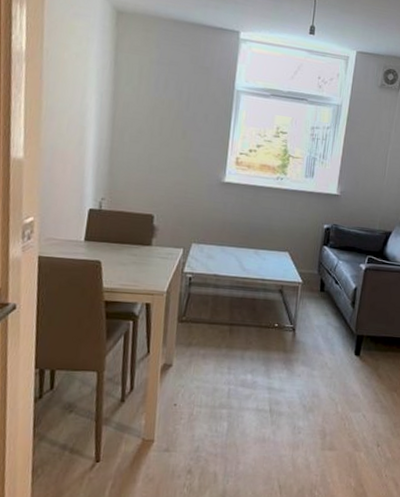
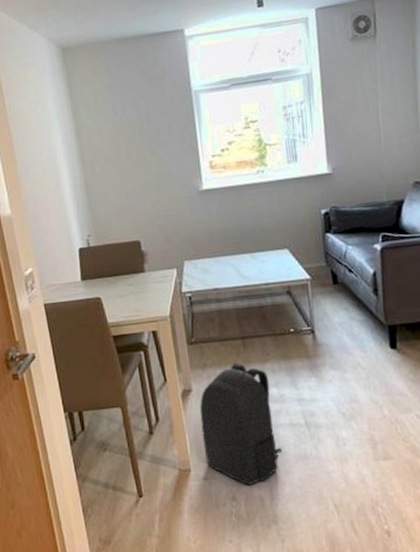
backpack: none [171,346,247,461] -> present [199,362,281,485]

